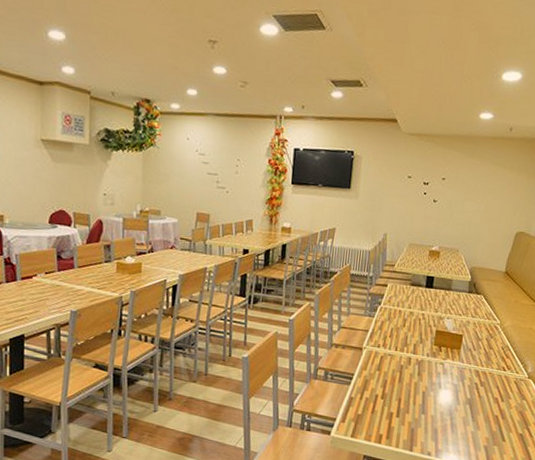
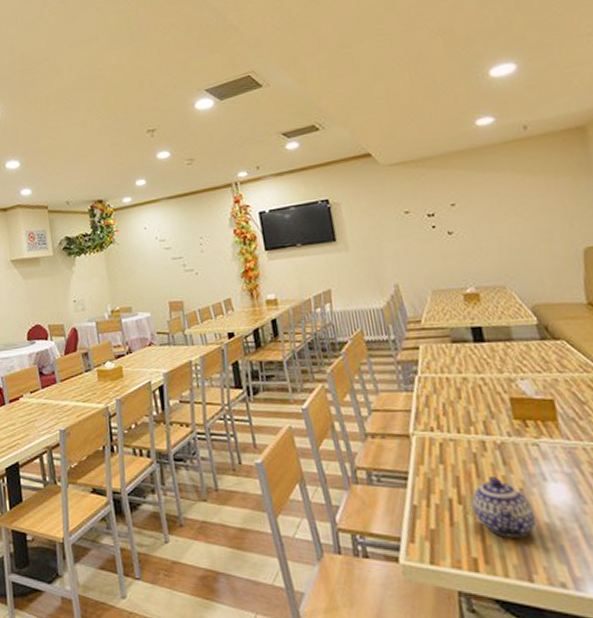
teapot: none [389,381,428,423] -> present [471,475,536,538]

